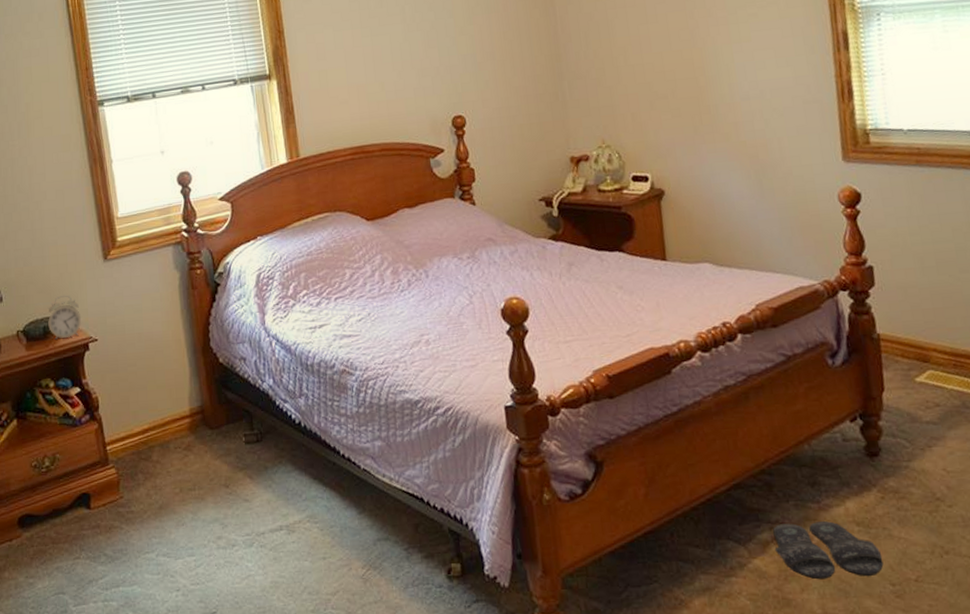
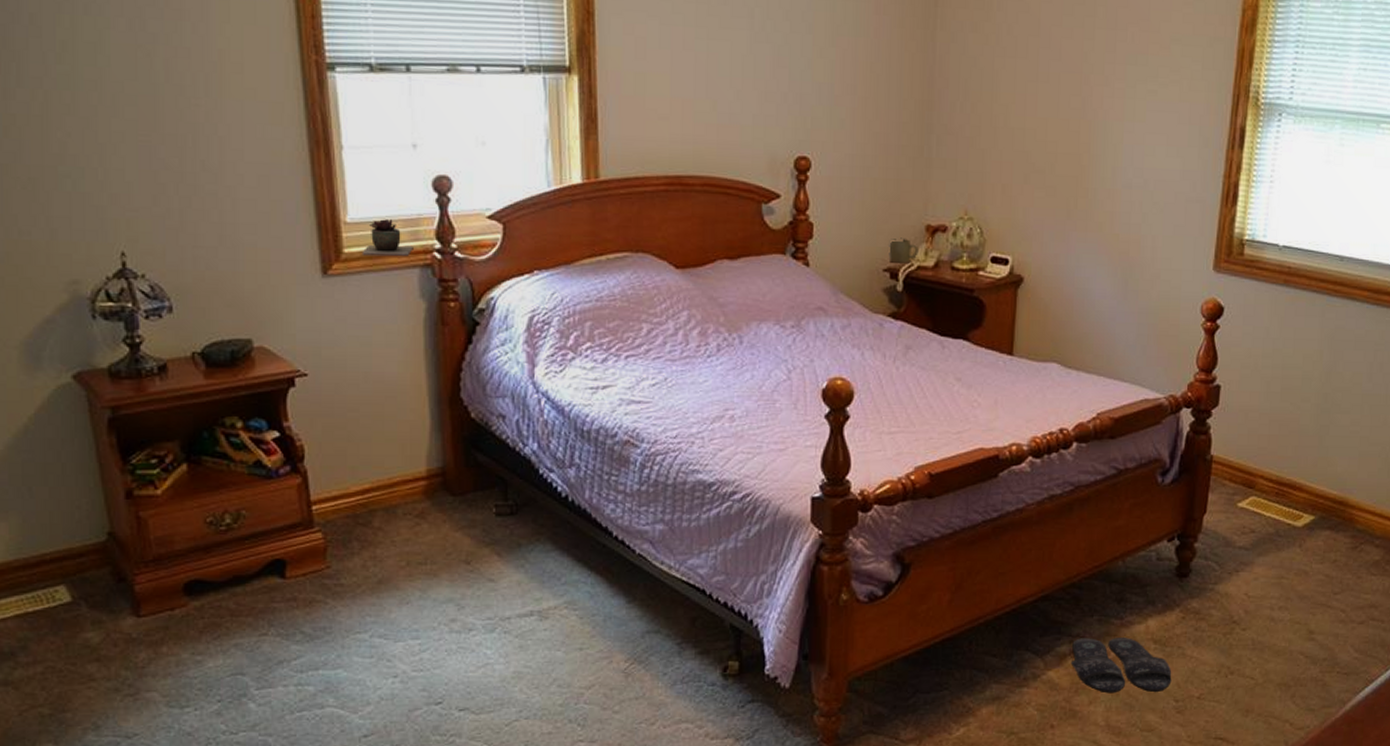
alarm clock: present [48,295,81,340] -> none [238,313,285,369]
succulent plant: none [130,211,167,242] -> present [362,219,414,257]
mug: none [540,171,567,194] -> present [888,239,918,265]

